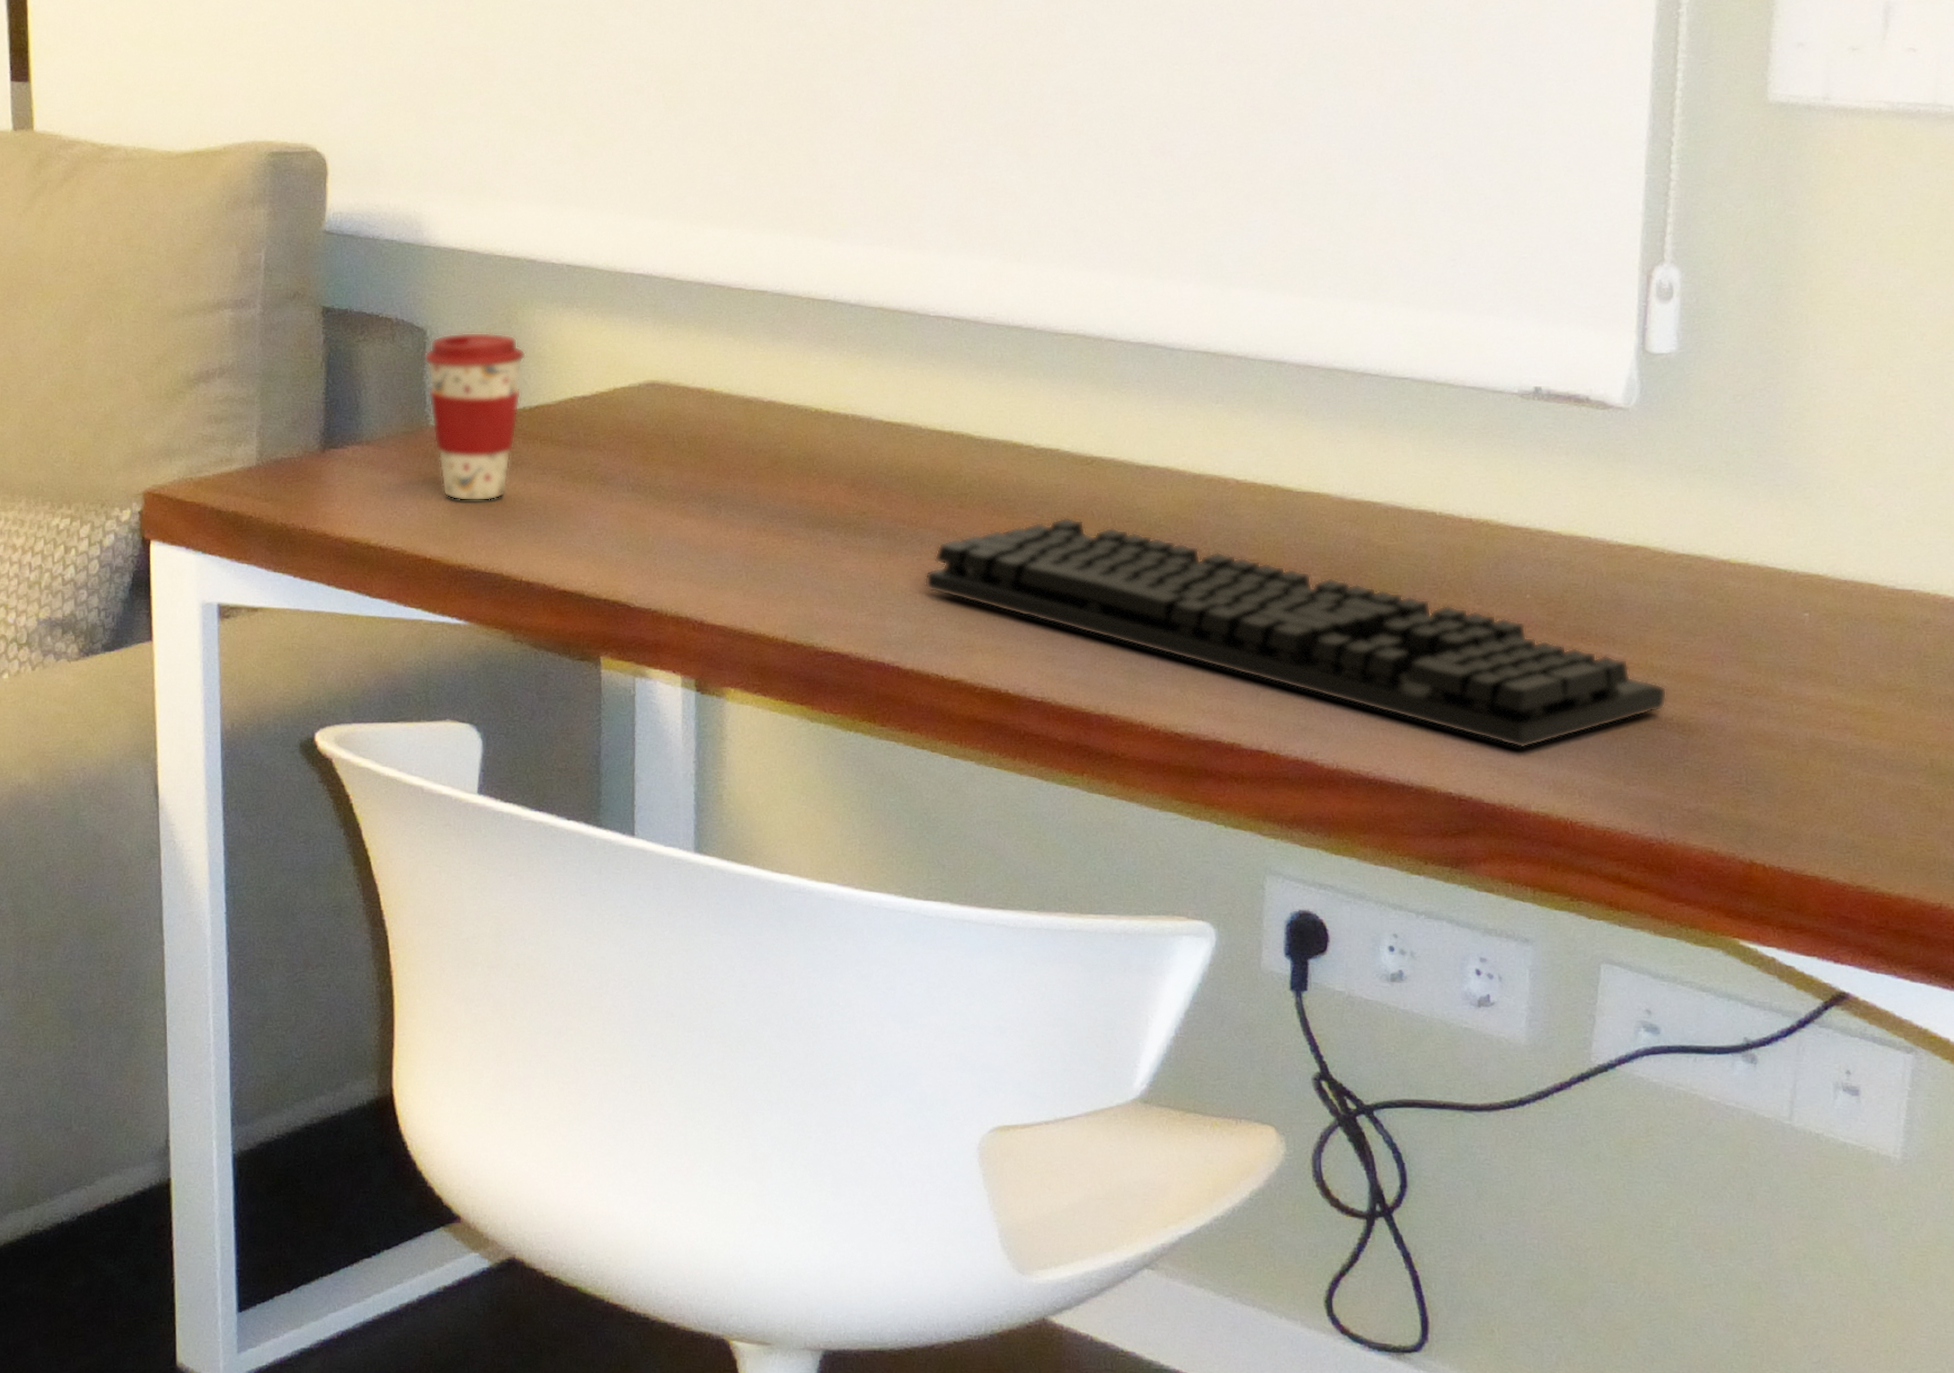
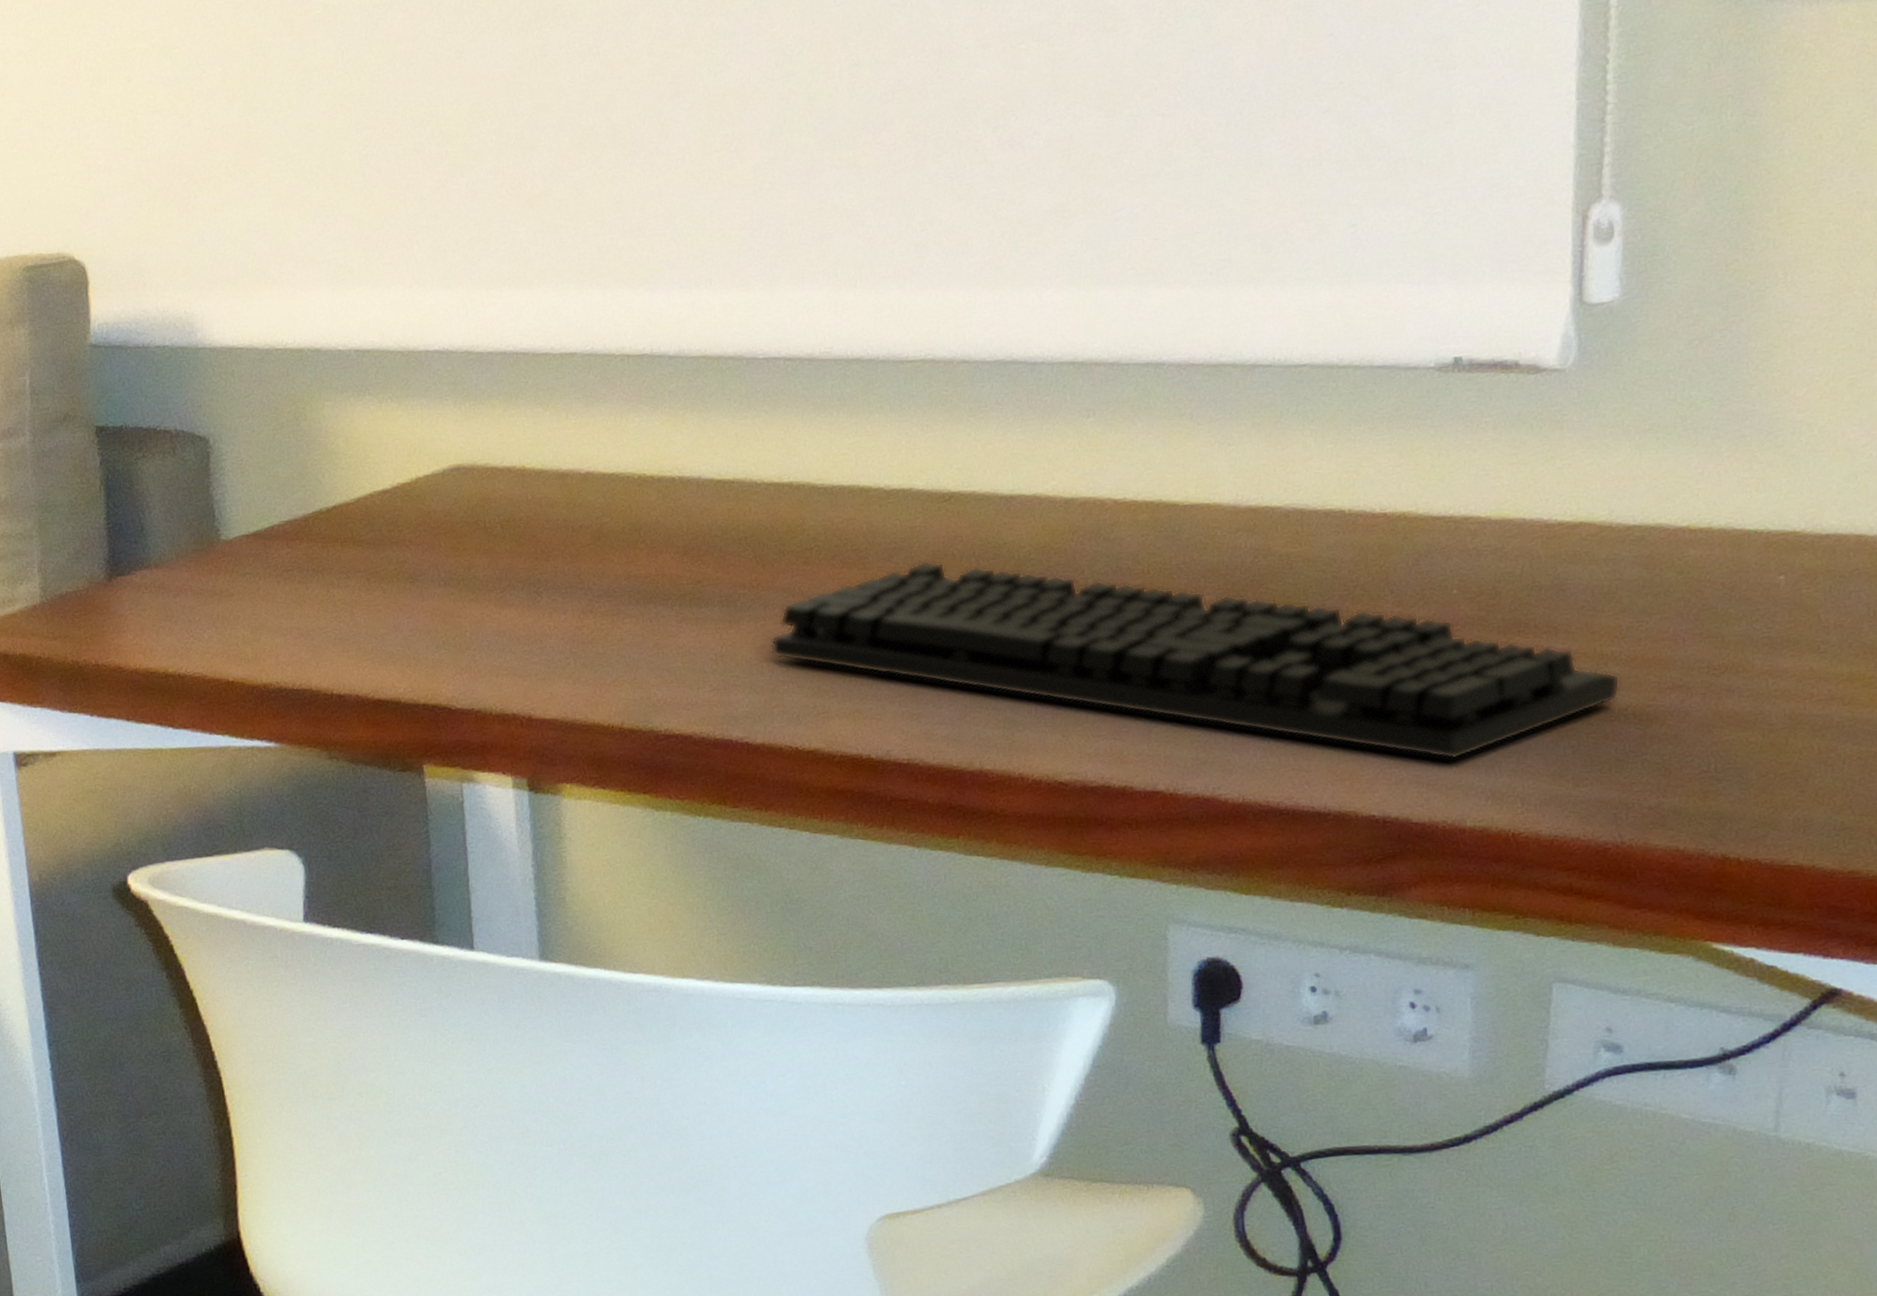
coffee cup: present [423,332,527,501] -> none [208,432,319,617]

